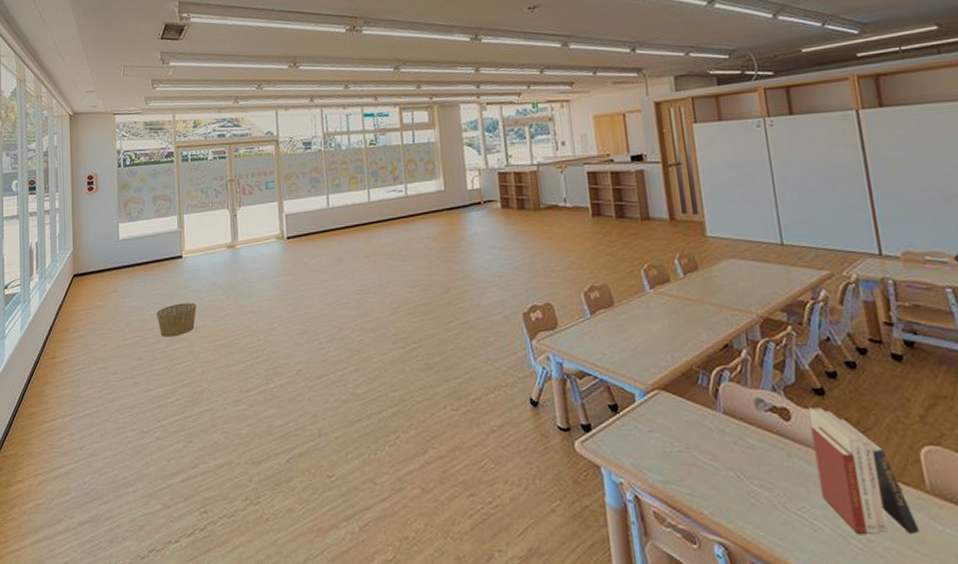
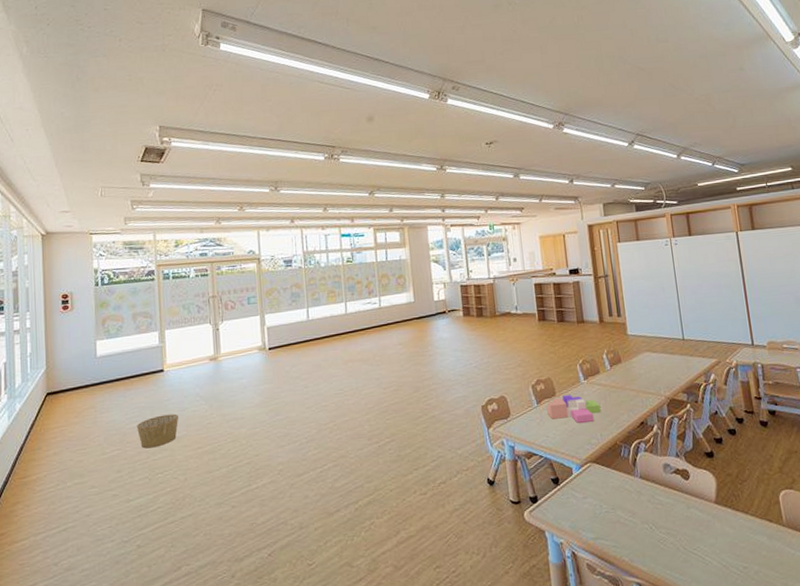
toy blocks: none [602,306,672,341] -> present [546,395,601,423]
books: present [808,406,921,534] -> none [702,466,779,563]

